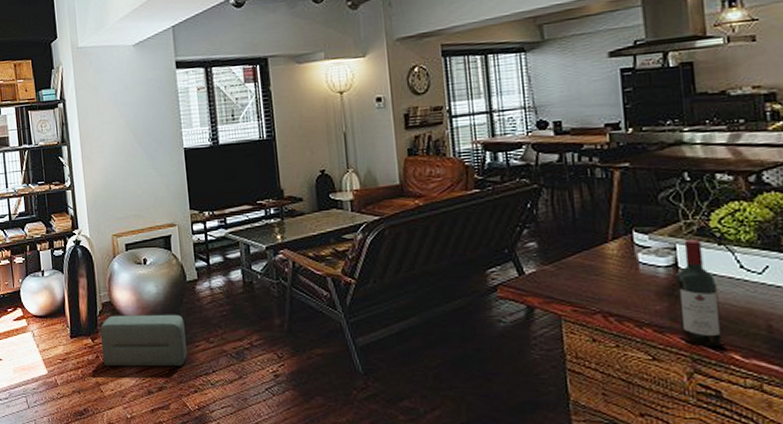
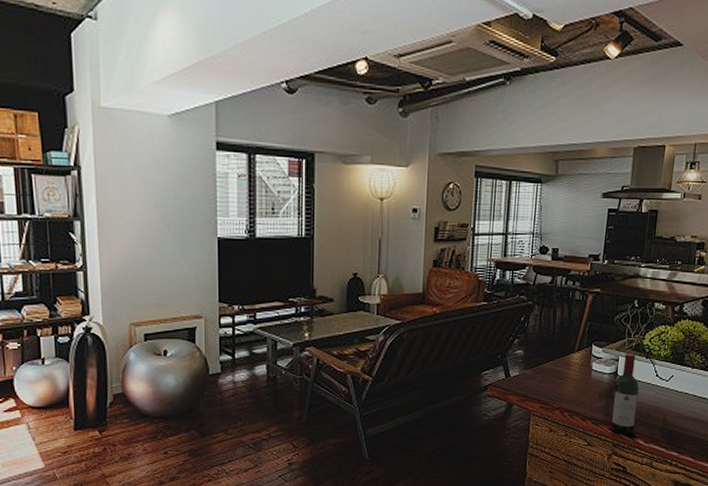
pouf: present [99,314,187,366] -> none [109,406,204,458]

